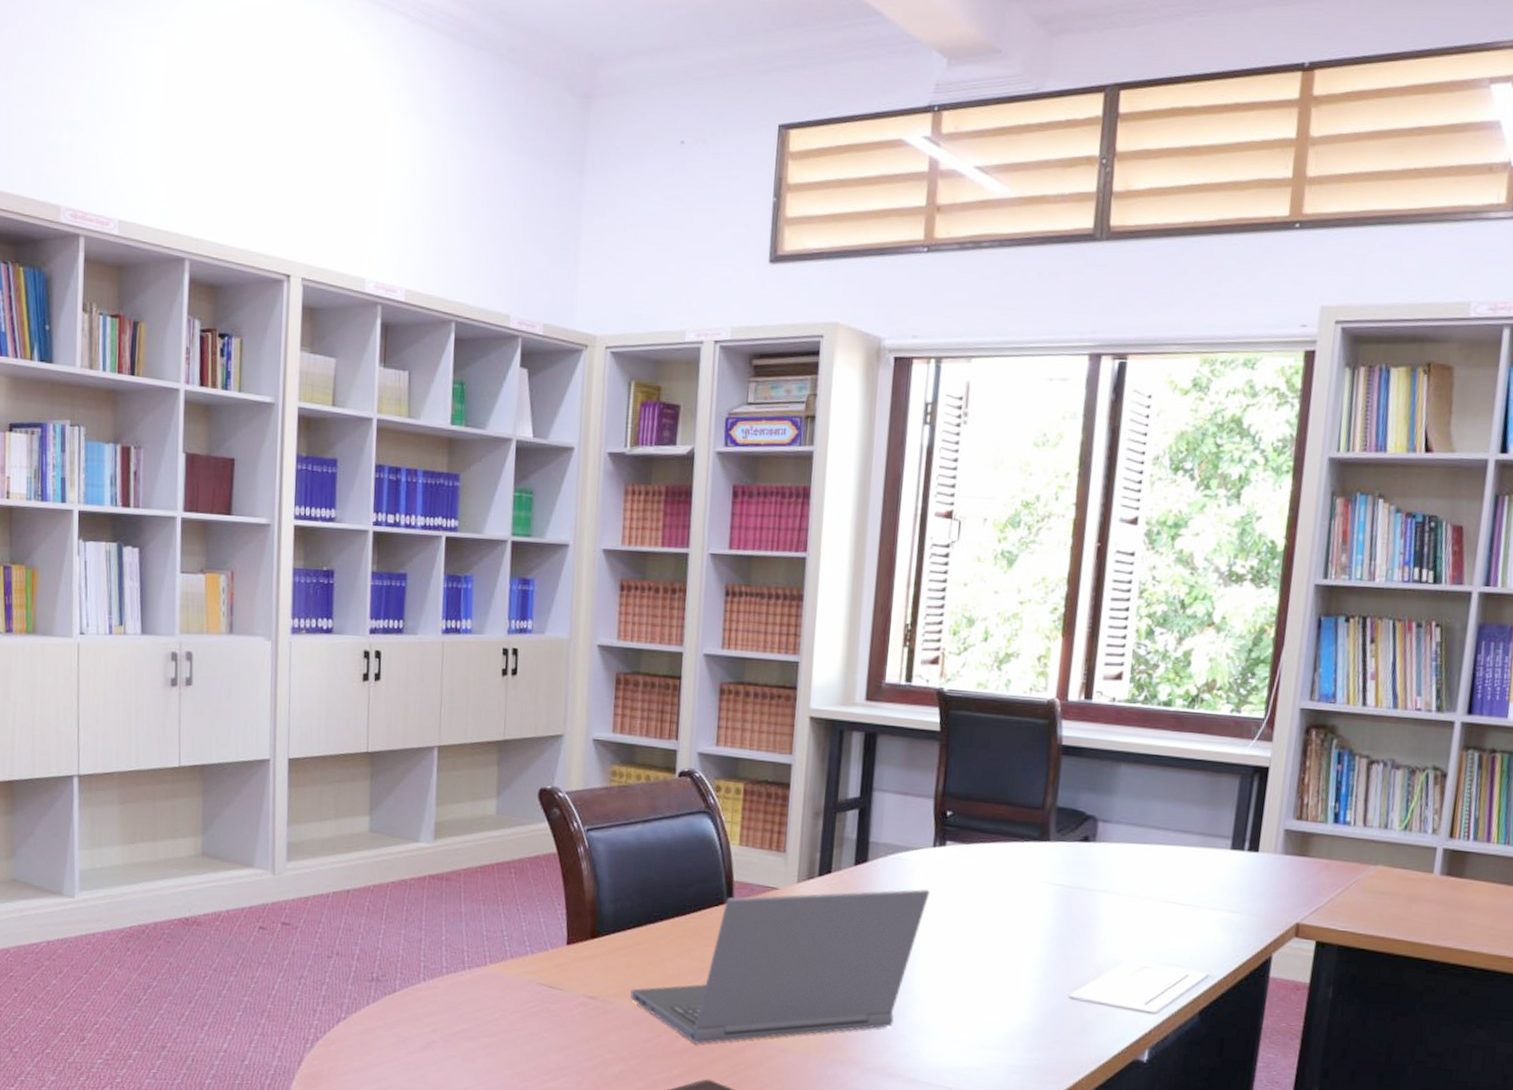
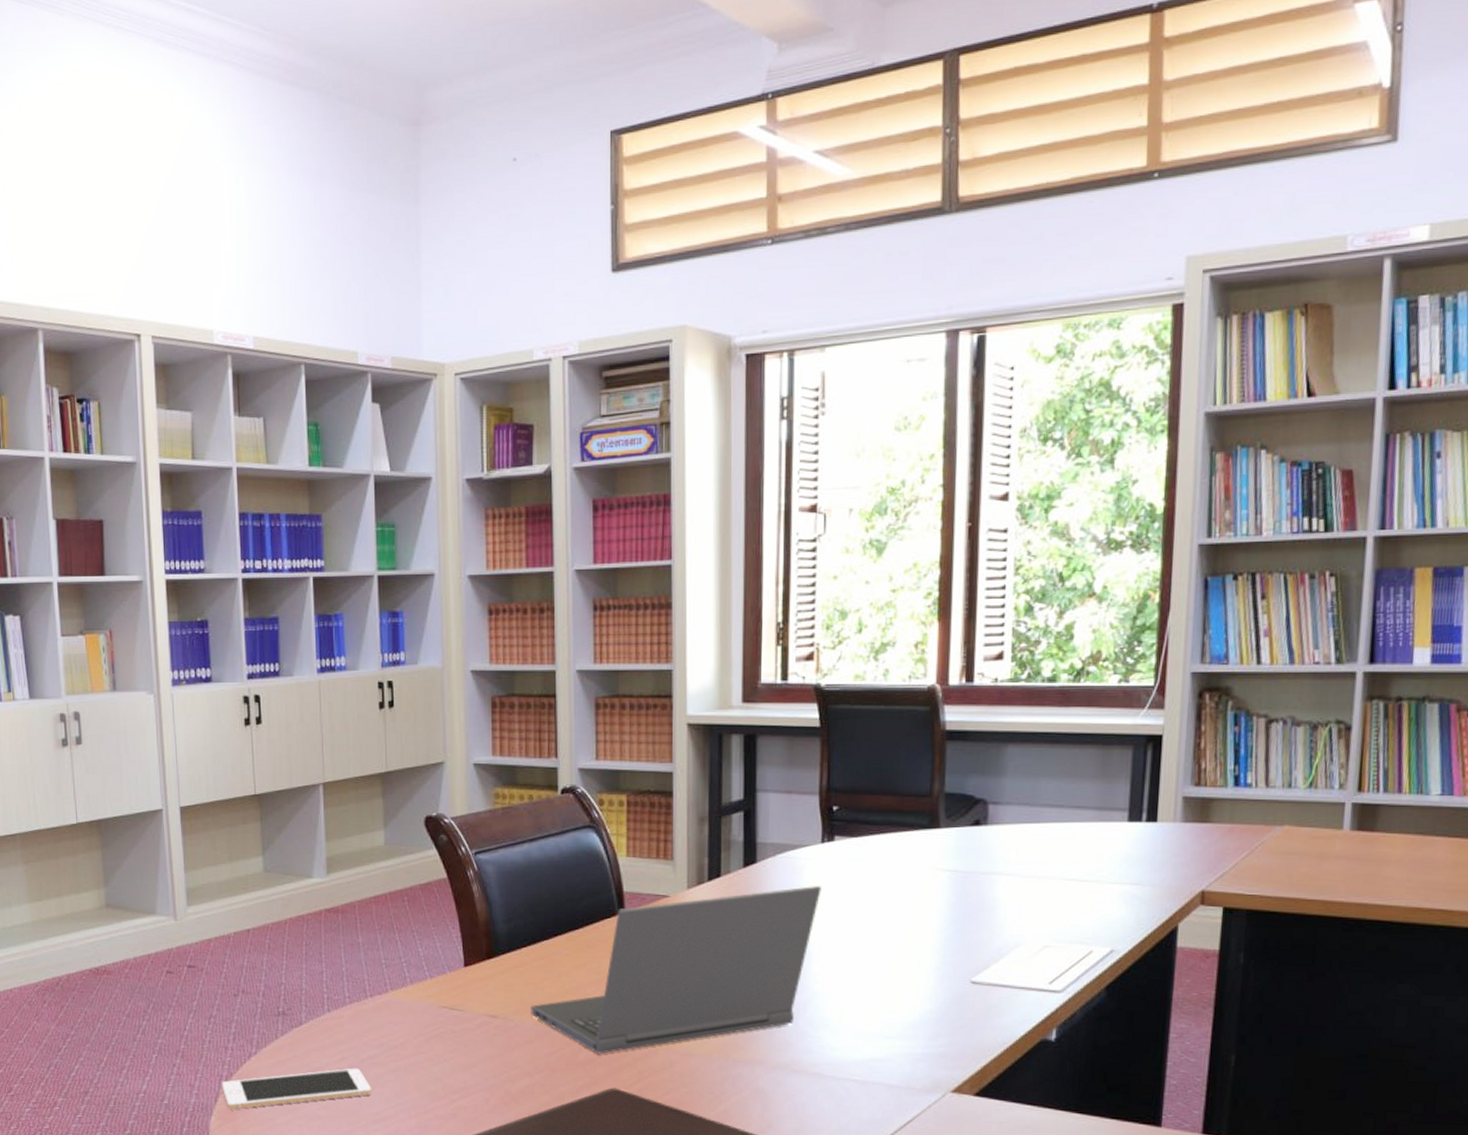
cell phone: none [307,1040,462,1075] -> present [222,1068,372,1109]

